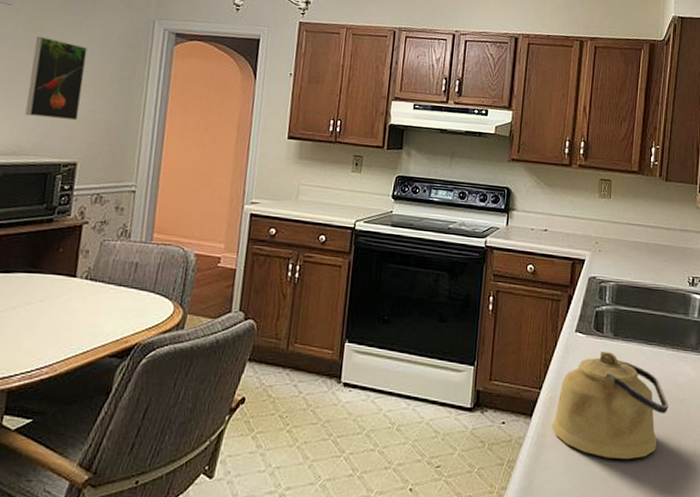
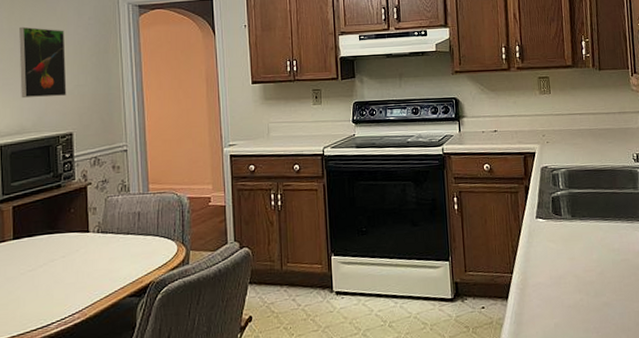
kettle: present [551,352,669,459] -> none [526,232,631,327]

